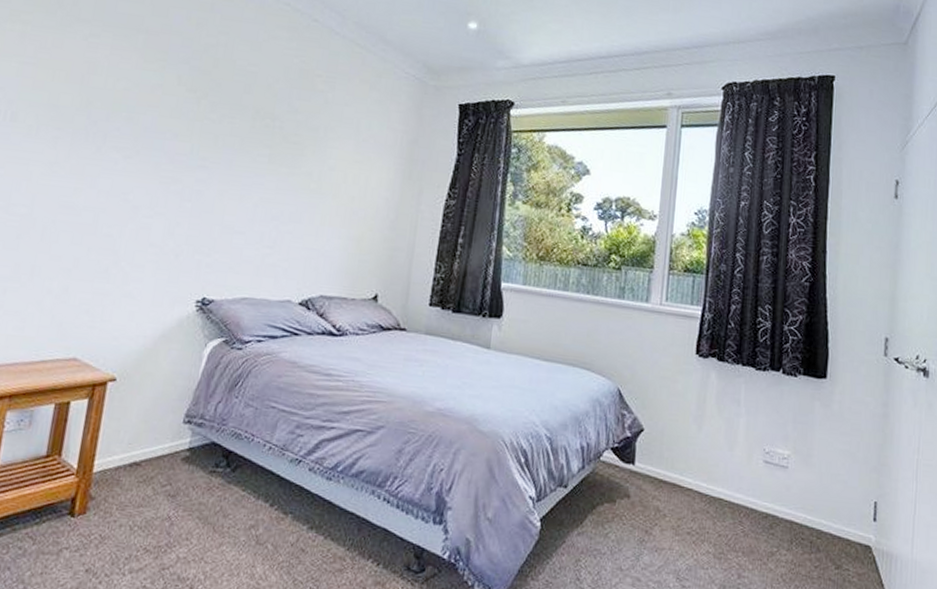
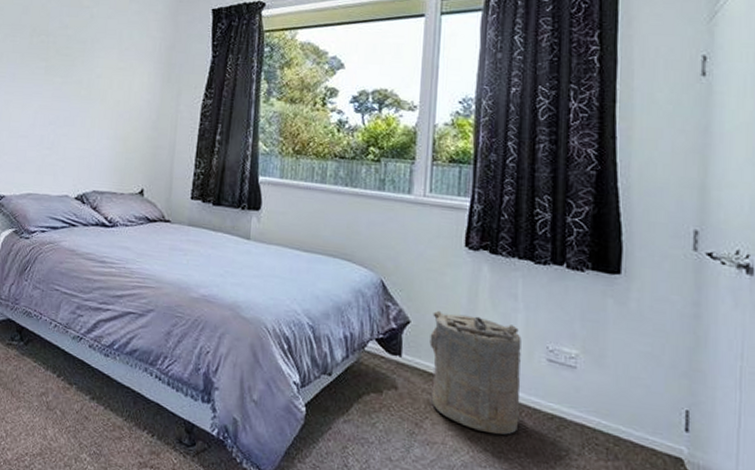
laundry hamper: none [661,417,743,537] -> present [429,310,521,435]

